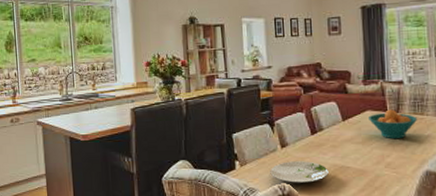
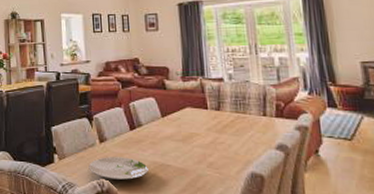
fruit bowl: present [369,109,418,139] -> none [188,107,241,138]

